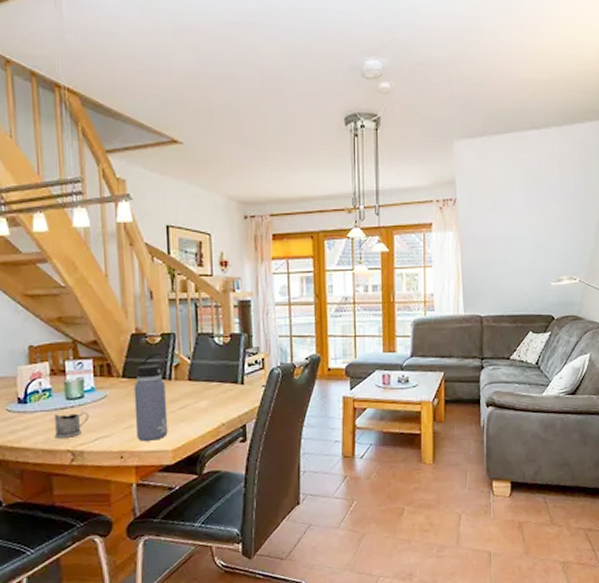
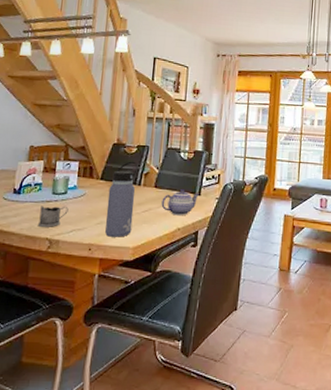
teapot: none [199,378,242,410] -> present [161,188,199,216]

